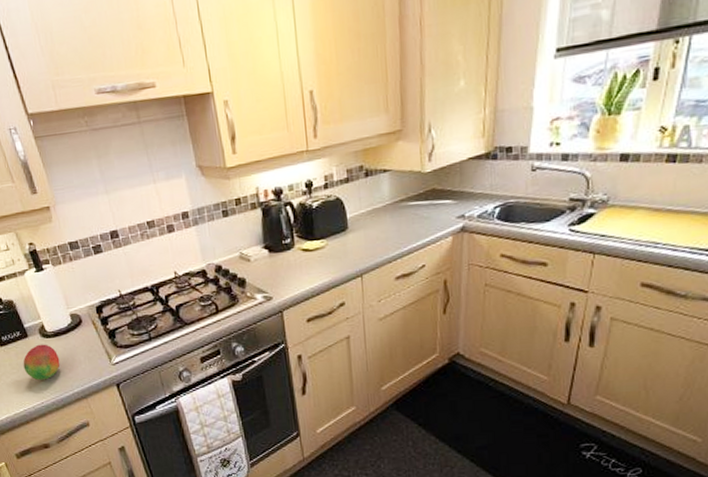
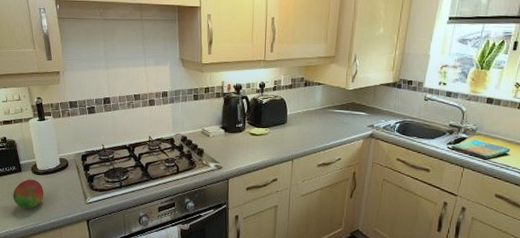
dish towel: none [574,212,659,239] -> present [451,139,511,159]

